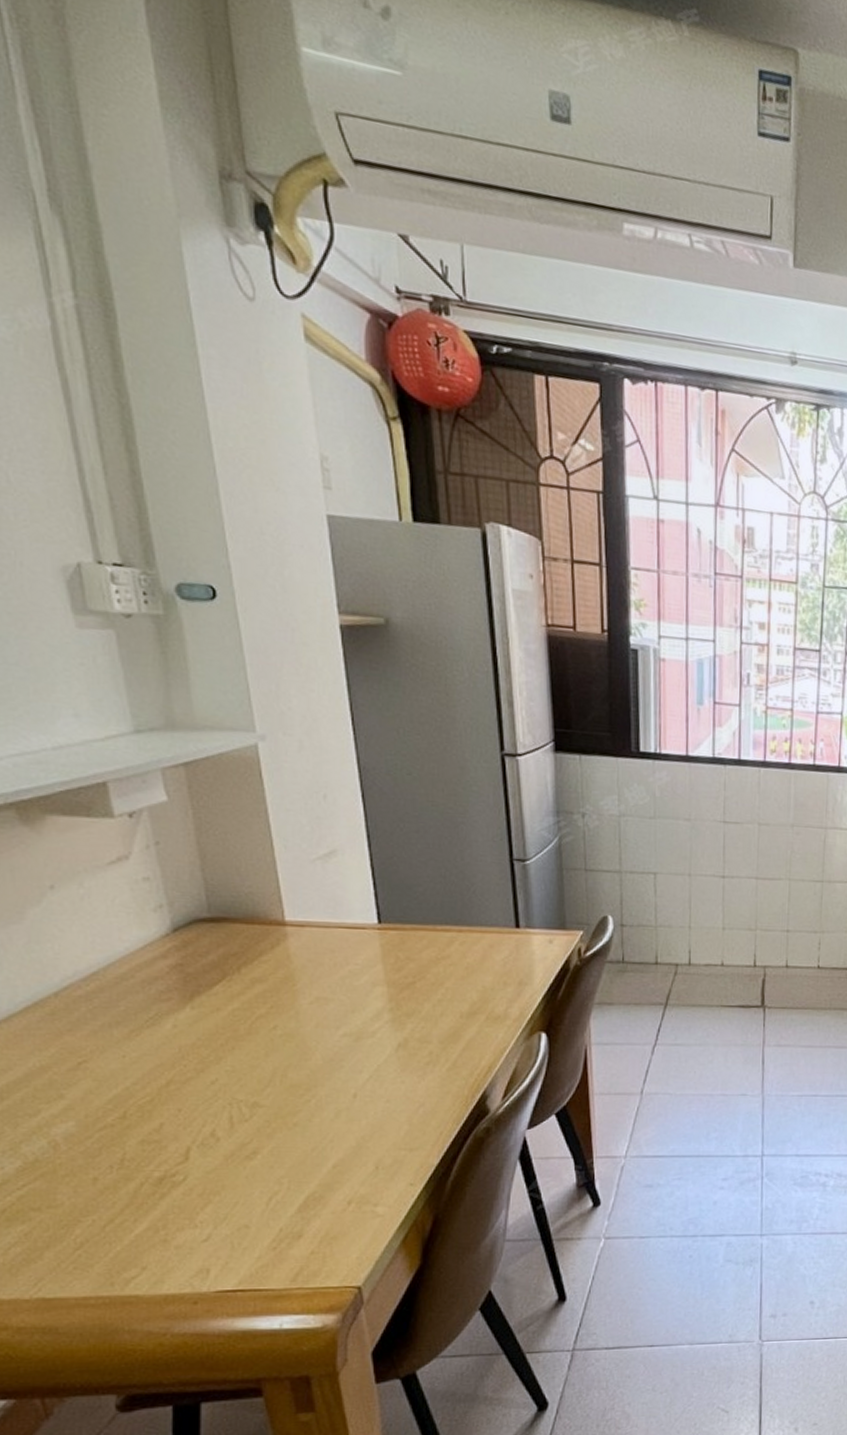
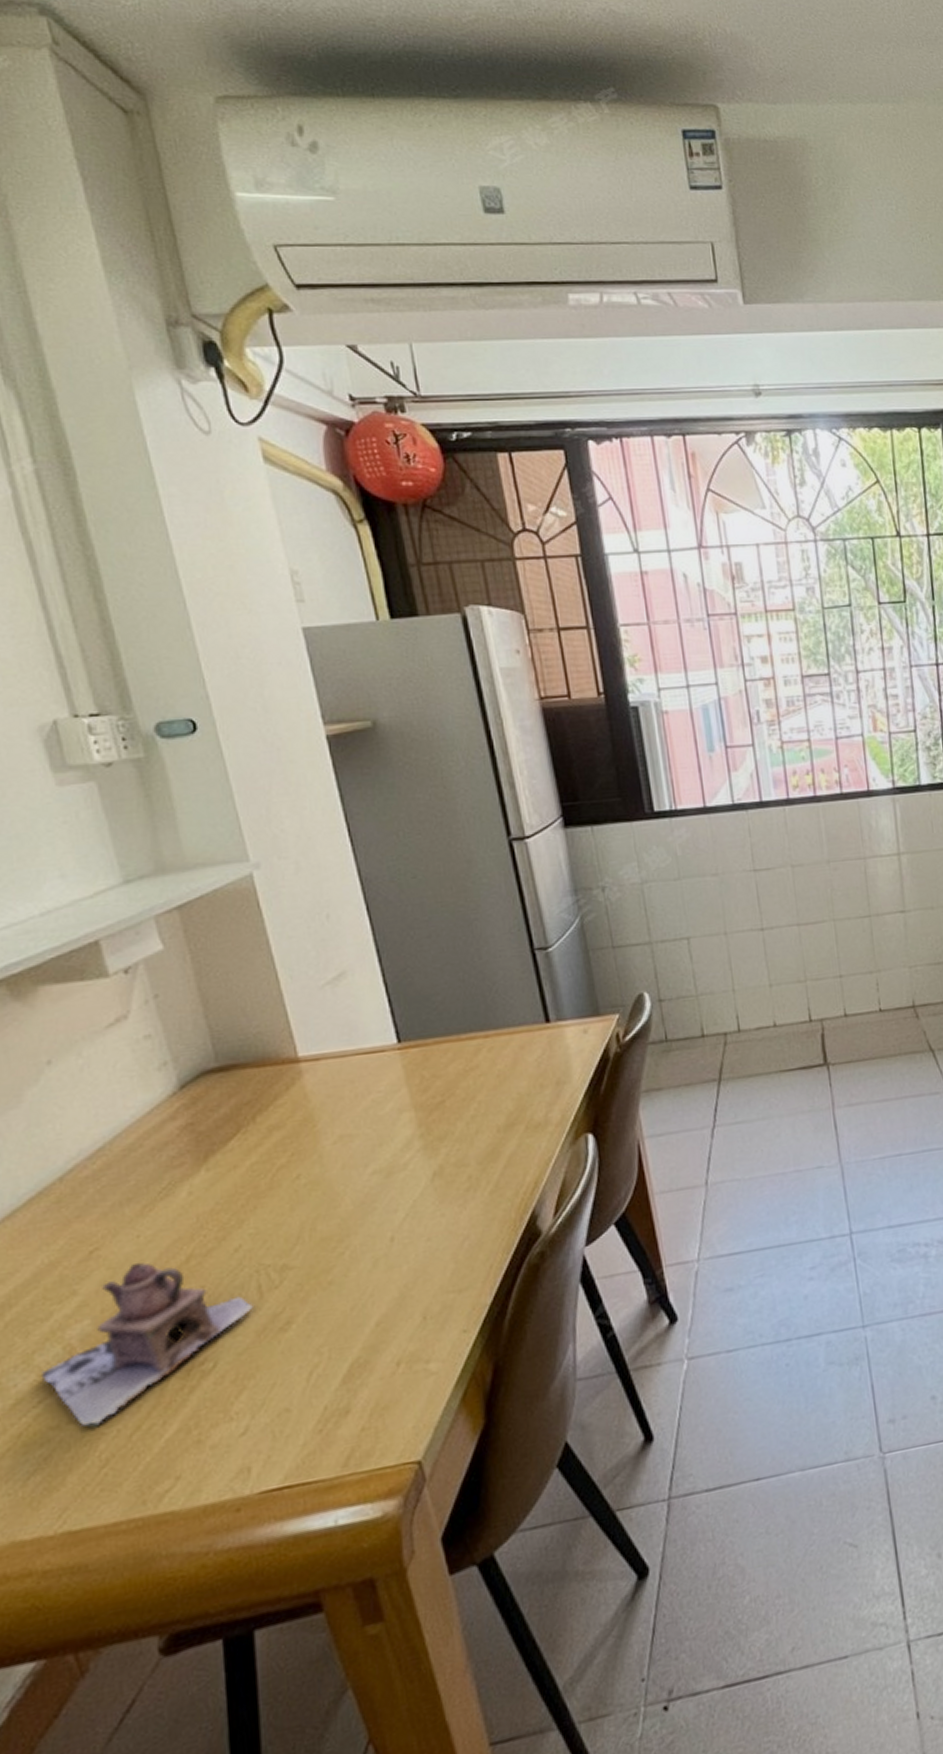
teapot: none [26,1079,224,1215] -> present [40,1262,253,1429]

